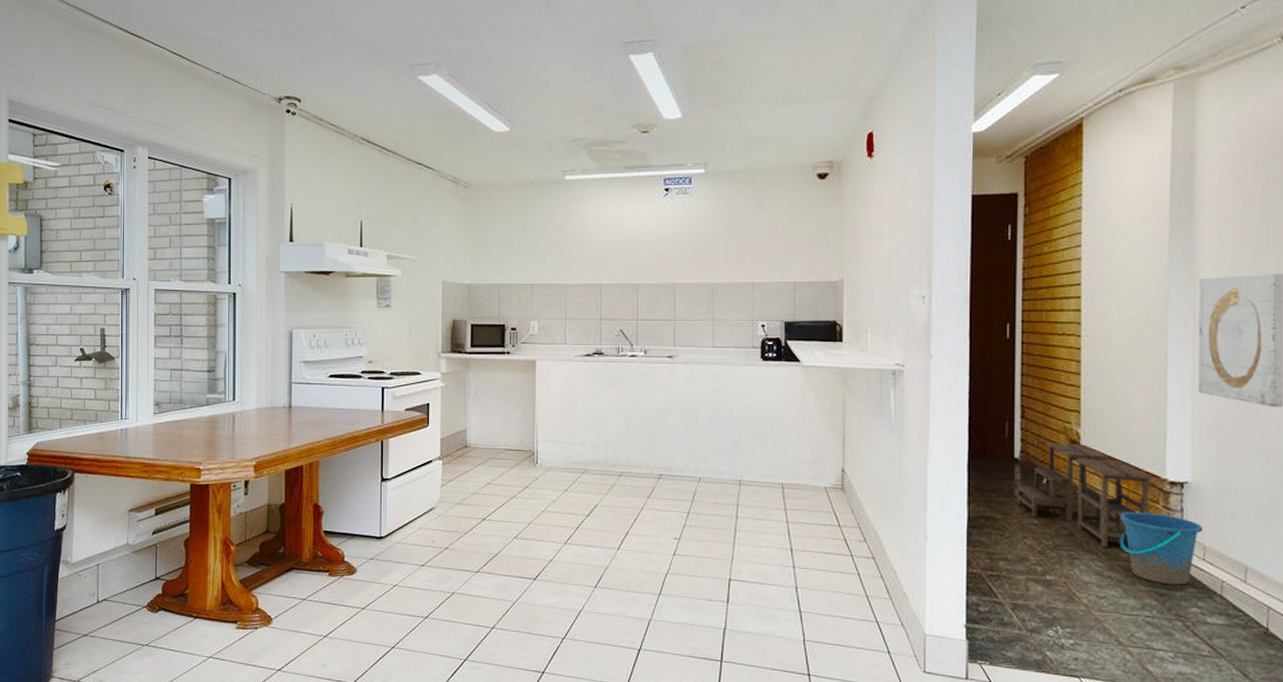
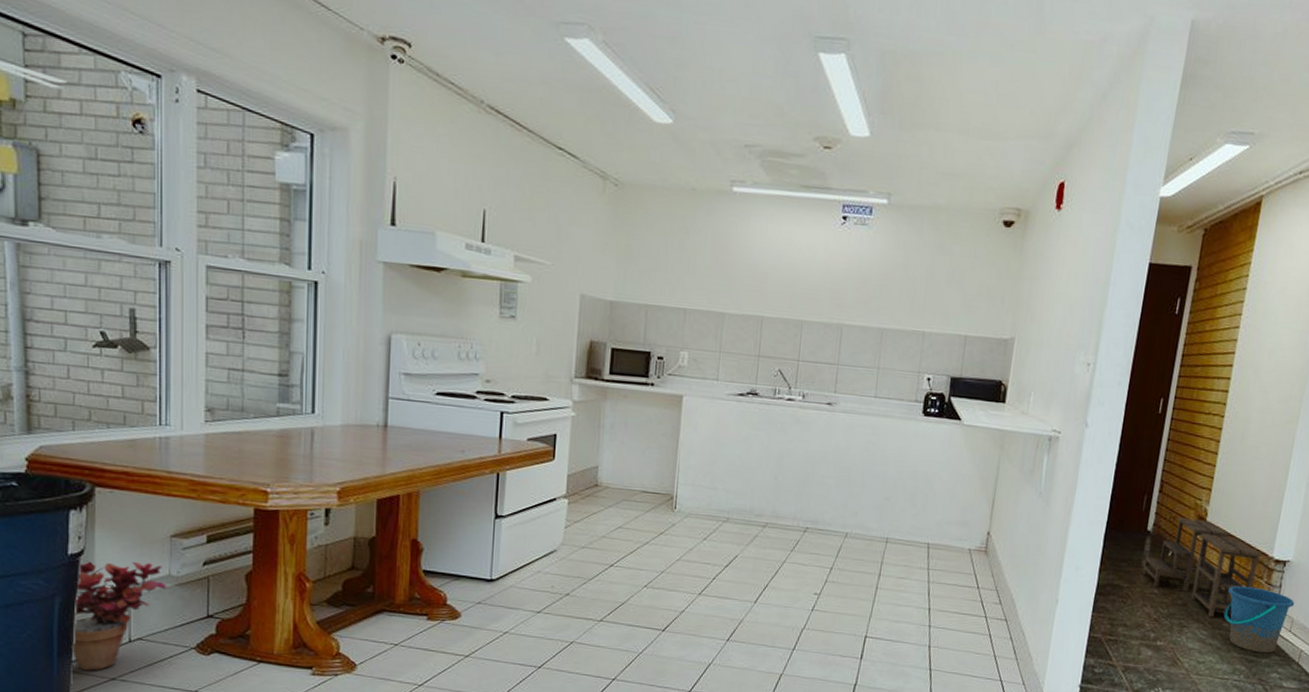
potted plant: none [55,534,126,629] -> present [70,560,167,671]

